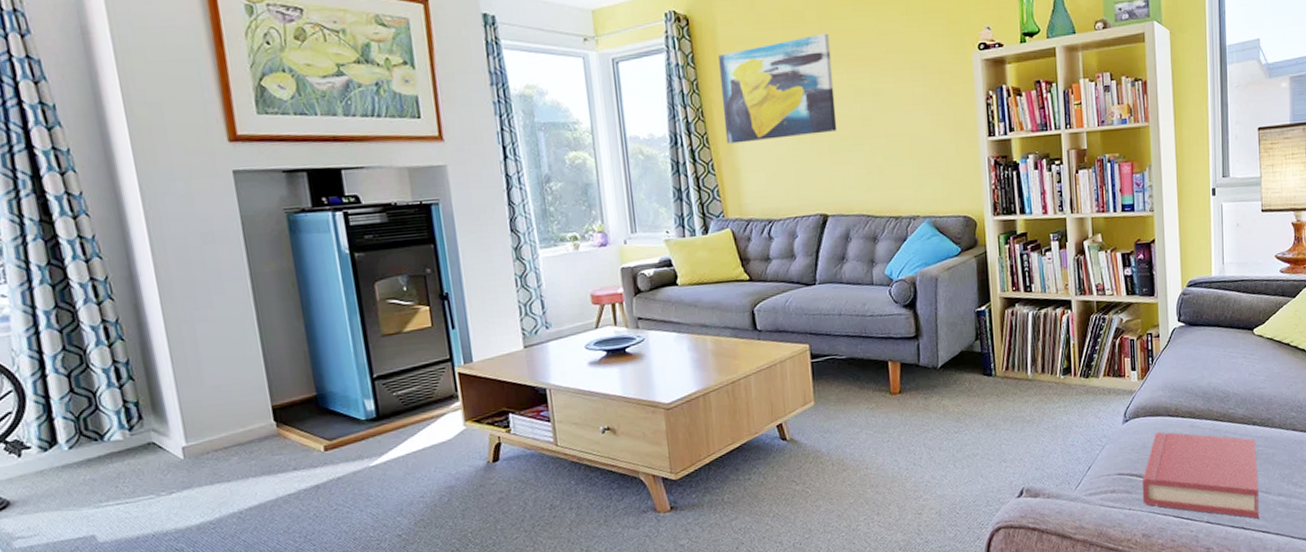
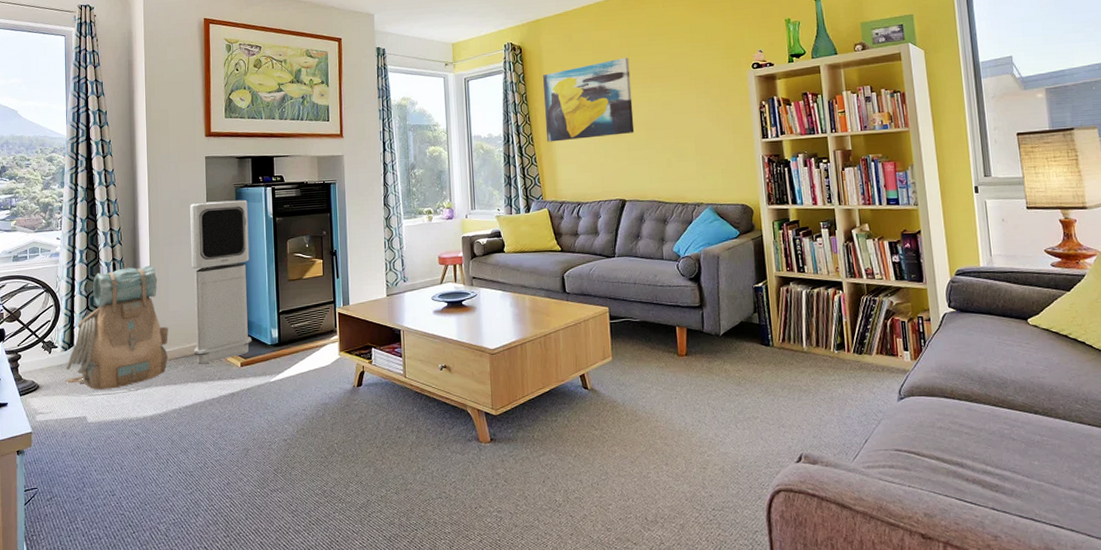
backpack: none [50,326,213,499] -> present [65,265,169,390]
air purifier: none [217,230,338,453] -> present [190,200,253,364]
hardback book: present [1142,432,1260,519] -> none [920,412,1050,511]

